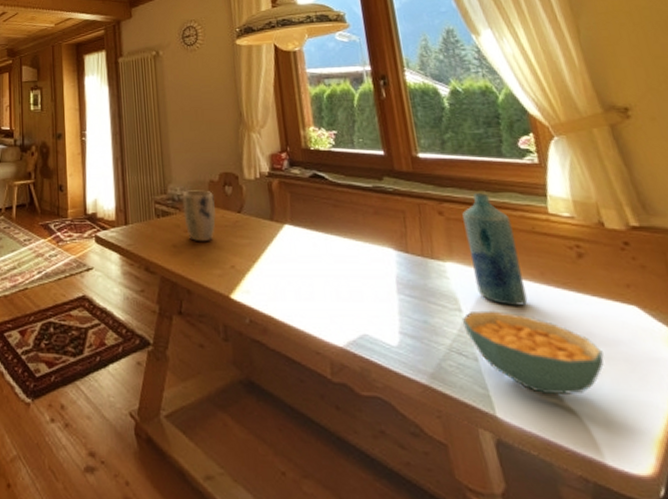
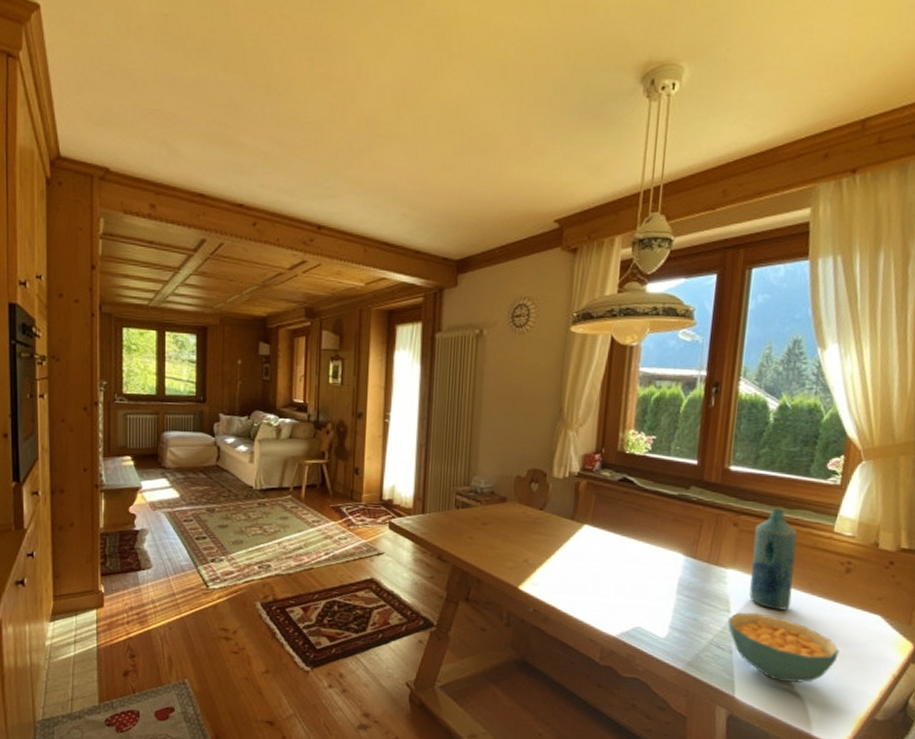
plant pot: present [182,190,216,242] -> none [484,484,518,536]

